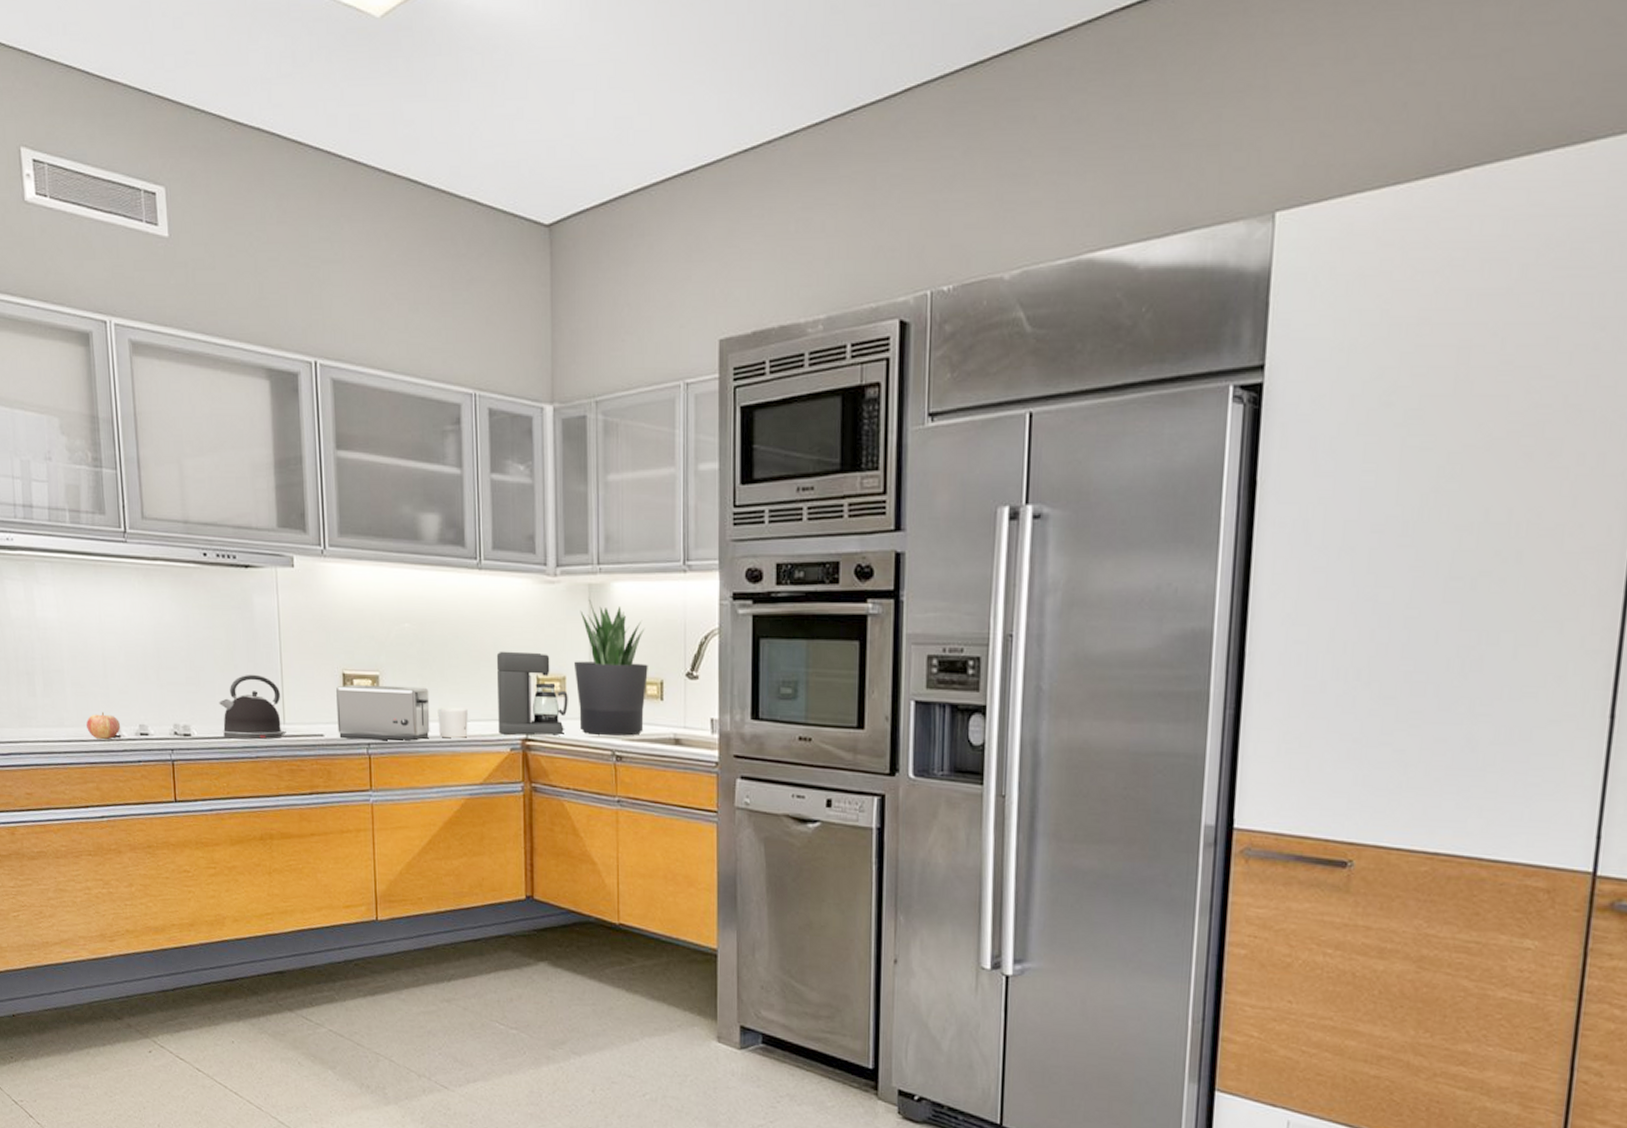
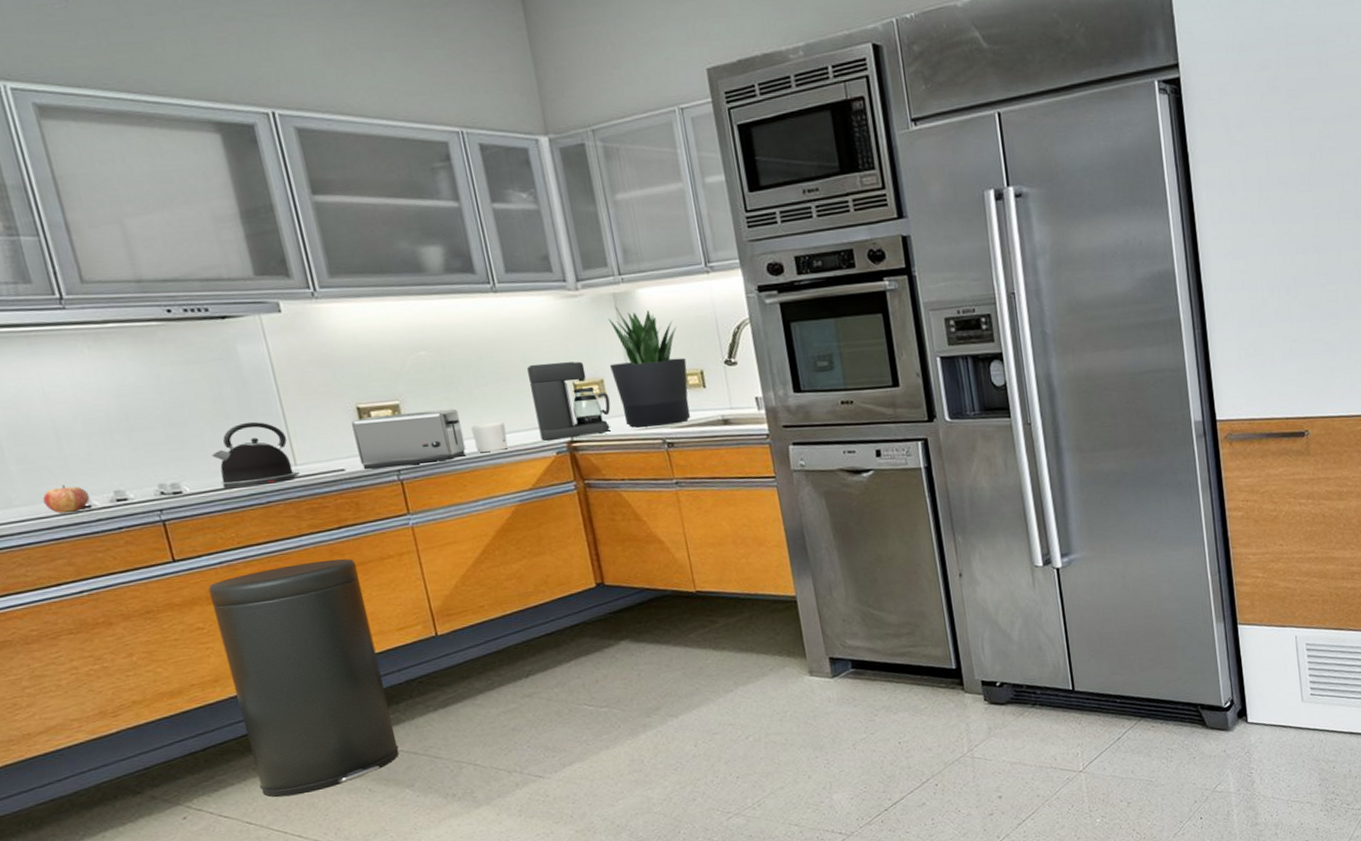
pedal bin: none [198,823,328,1053] -> present [208,558,400,797]

